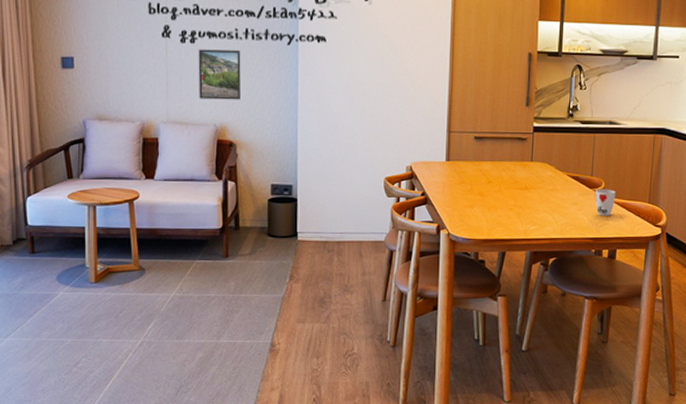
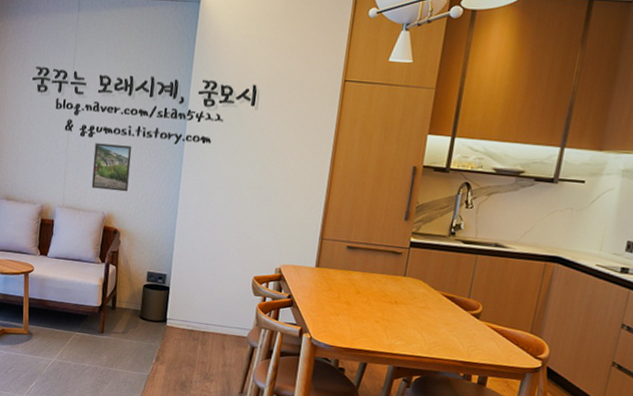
cup: present [595,189,616,216] -> none [469,312,495,341]

